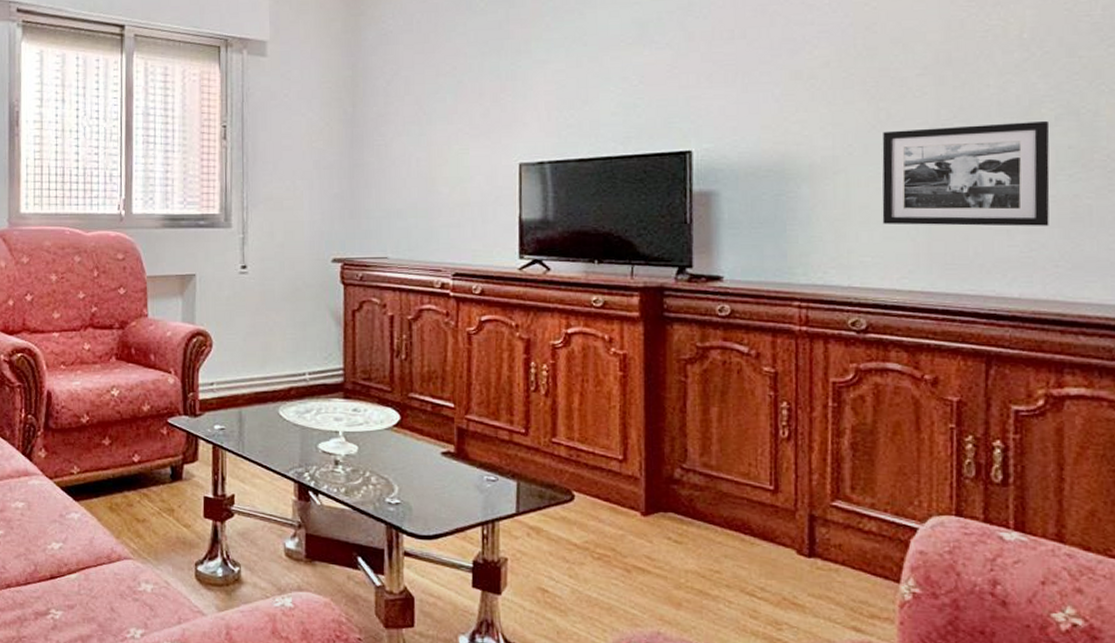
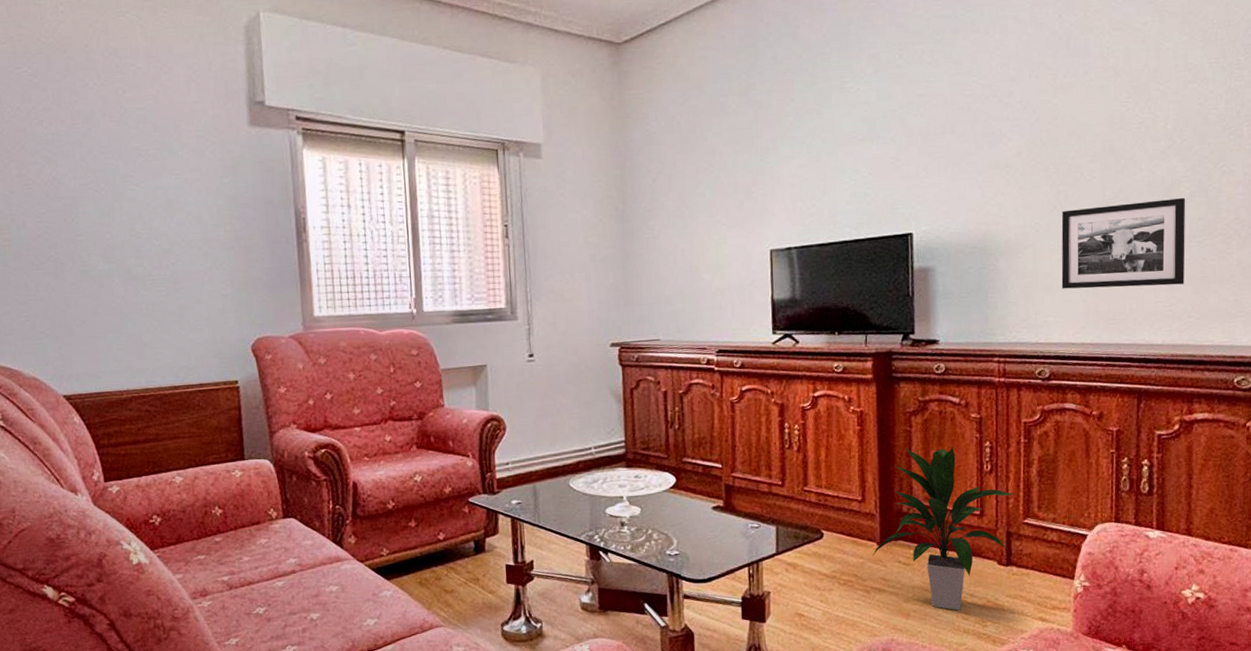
indoor plant: none [635,400,823,607] -> present [872,446,1017,611]

